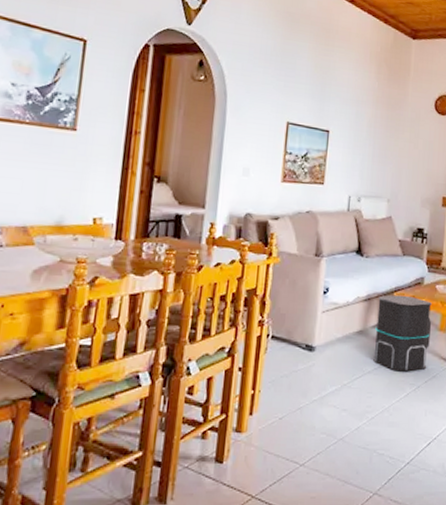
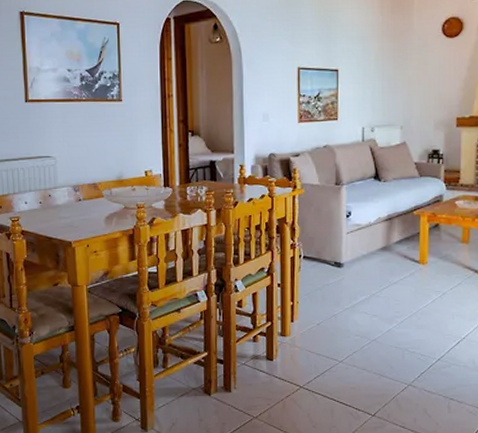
speaker: present [373,295,432,372] -> none [398,213,453,281]

